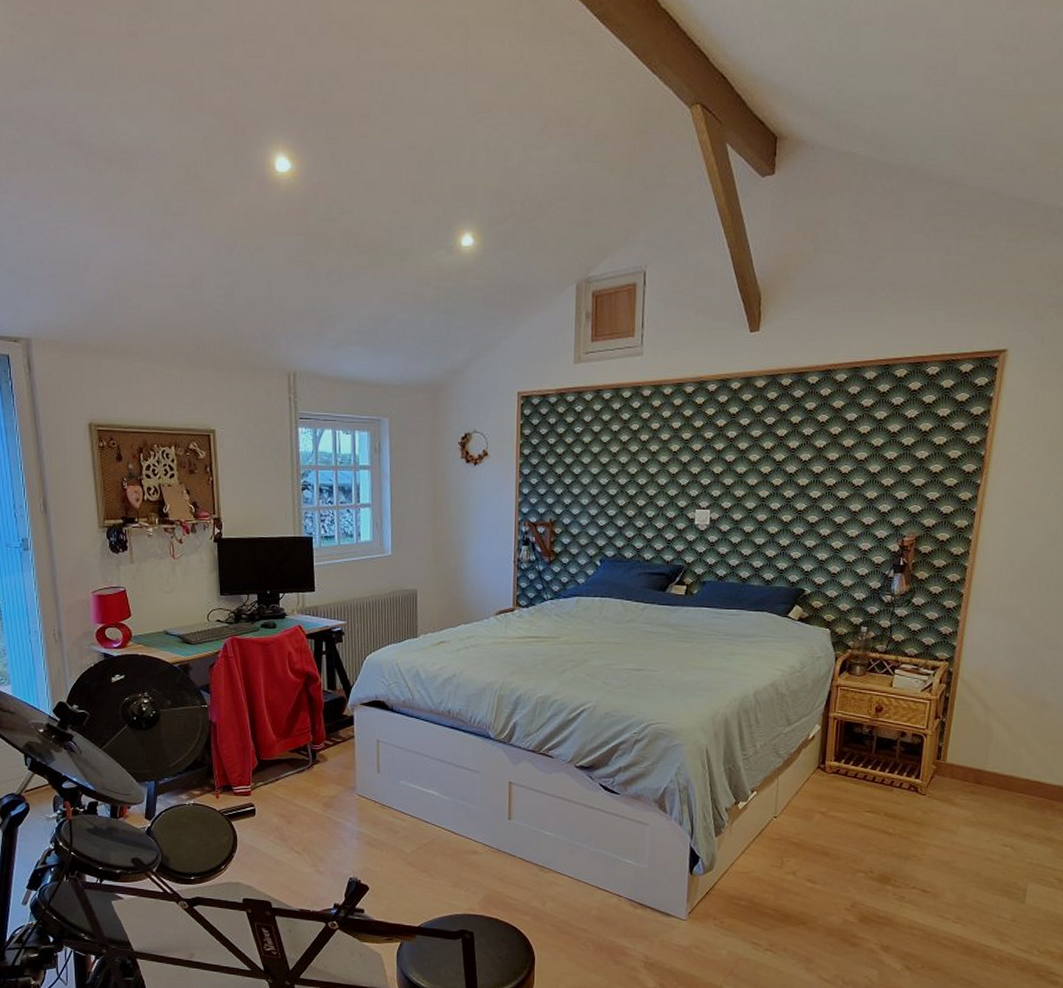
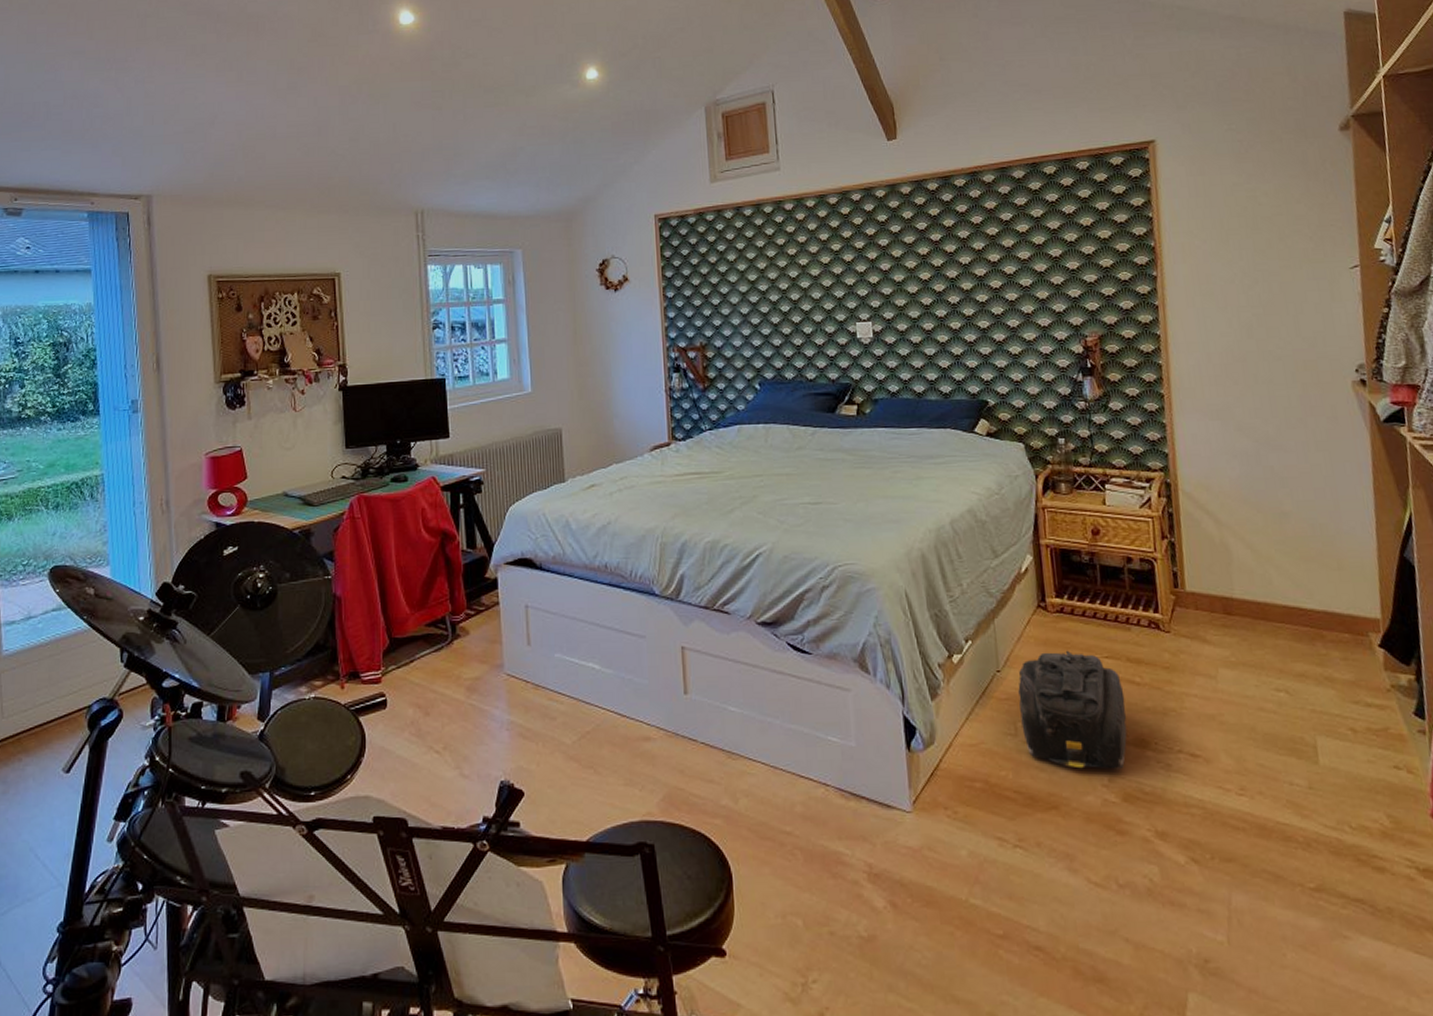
duffel bag: none [787,804,877,898] -> present [1018,650,1128,769]

